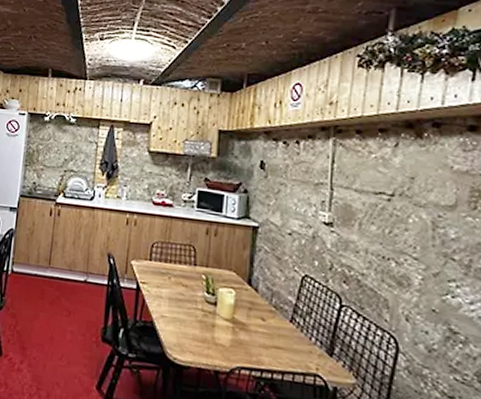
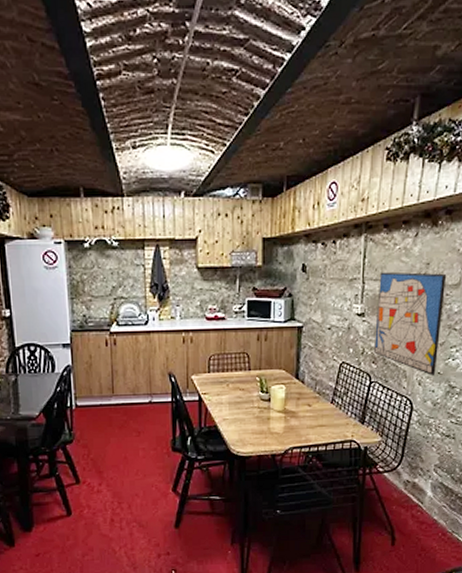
wall art: none [346,180,438,314] -> present [374,272,447,377]

